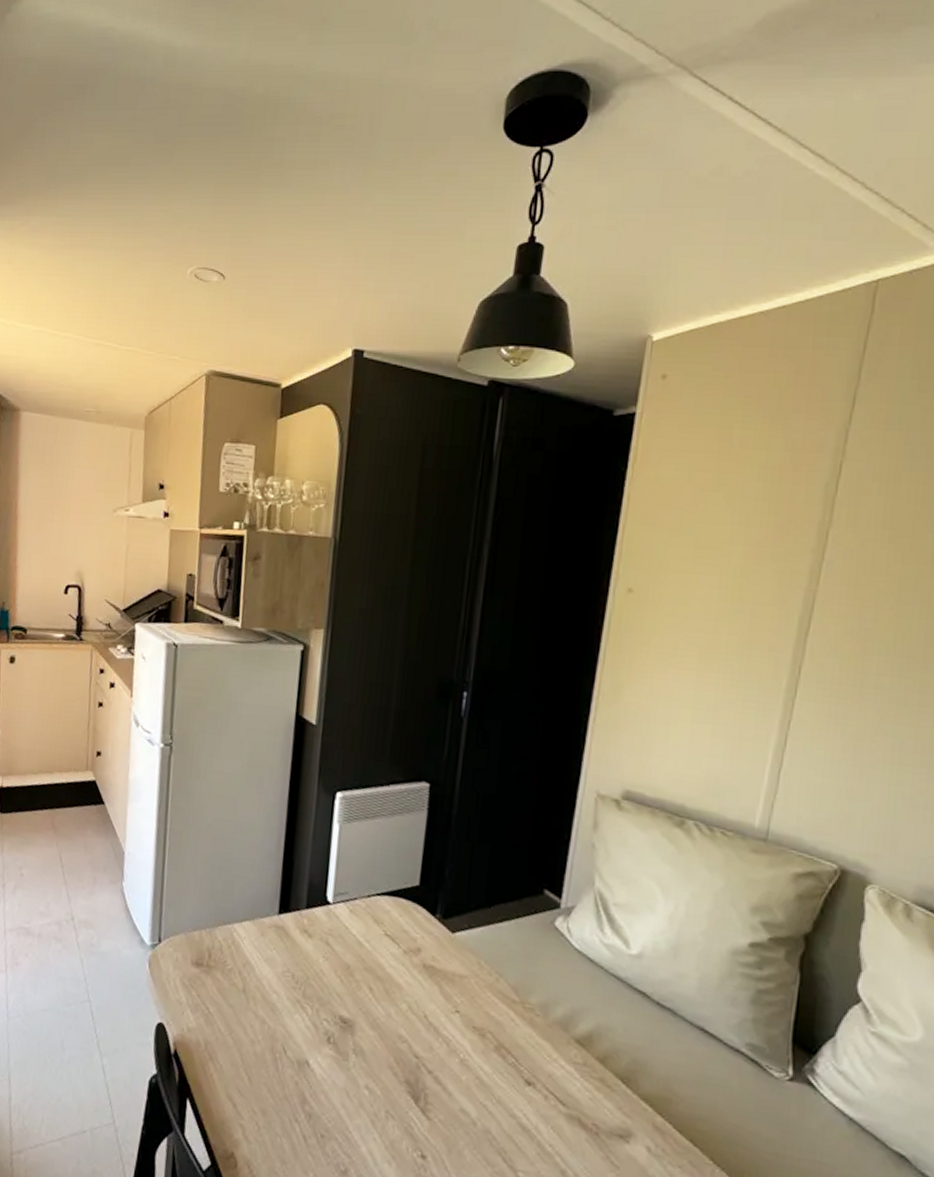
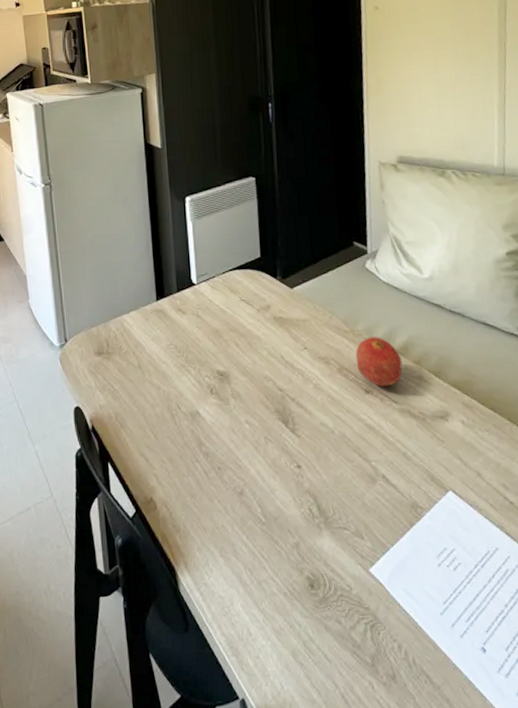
fruit: none [520,1014,582,1082] -> present [355,337,403,387]

